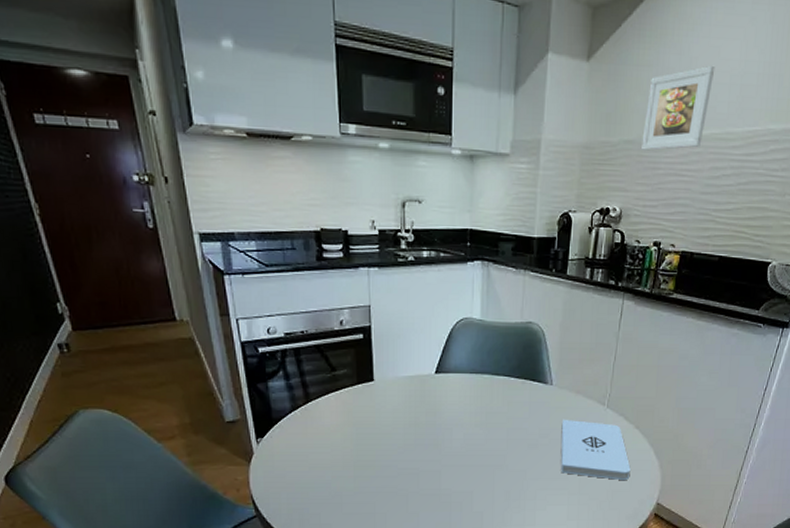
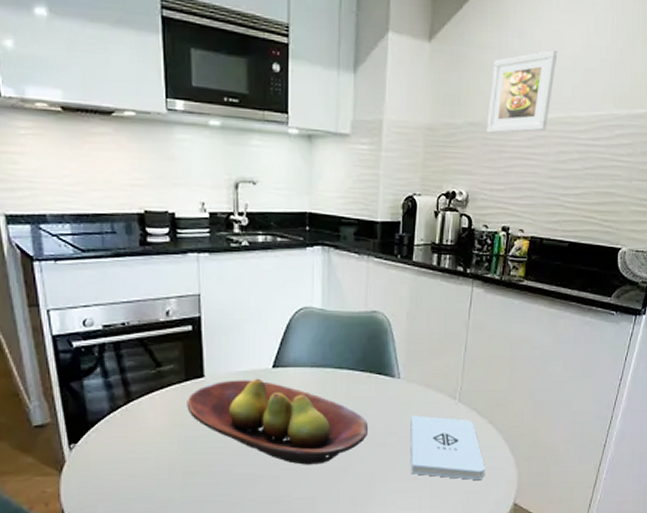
fruit bowl: none [358,383,523,462] -> present [187,378,369,465]

